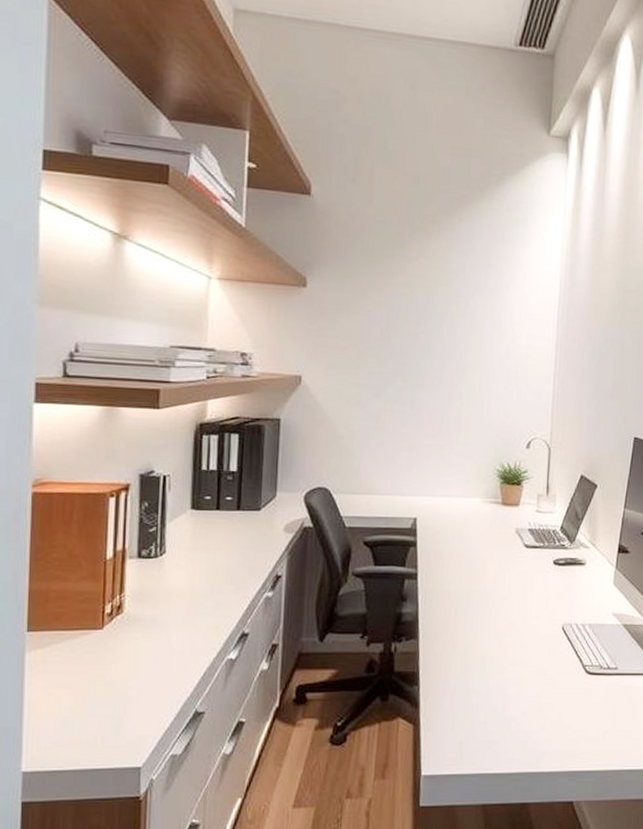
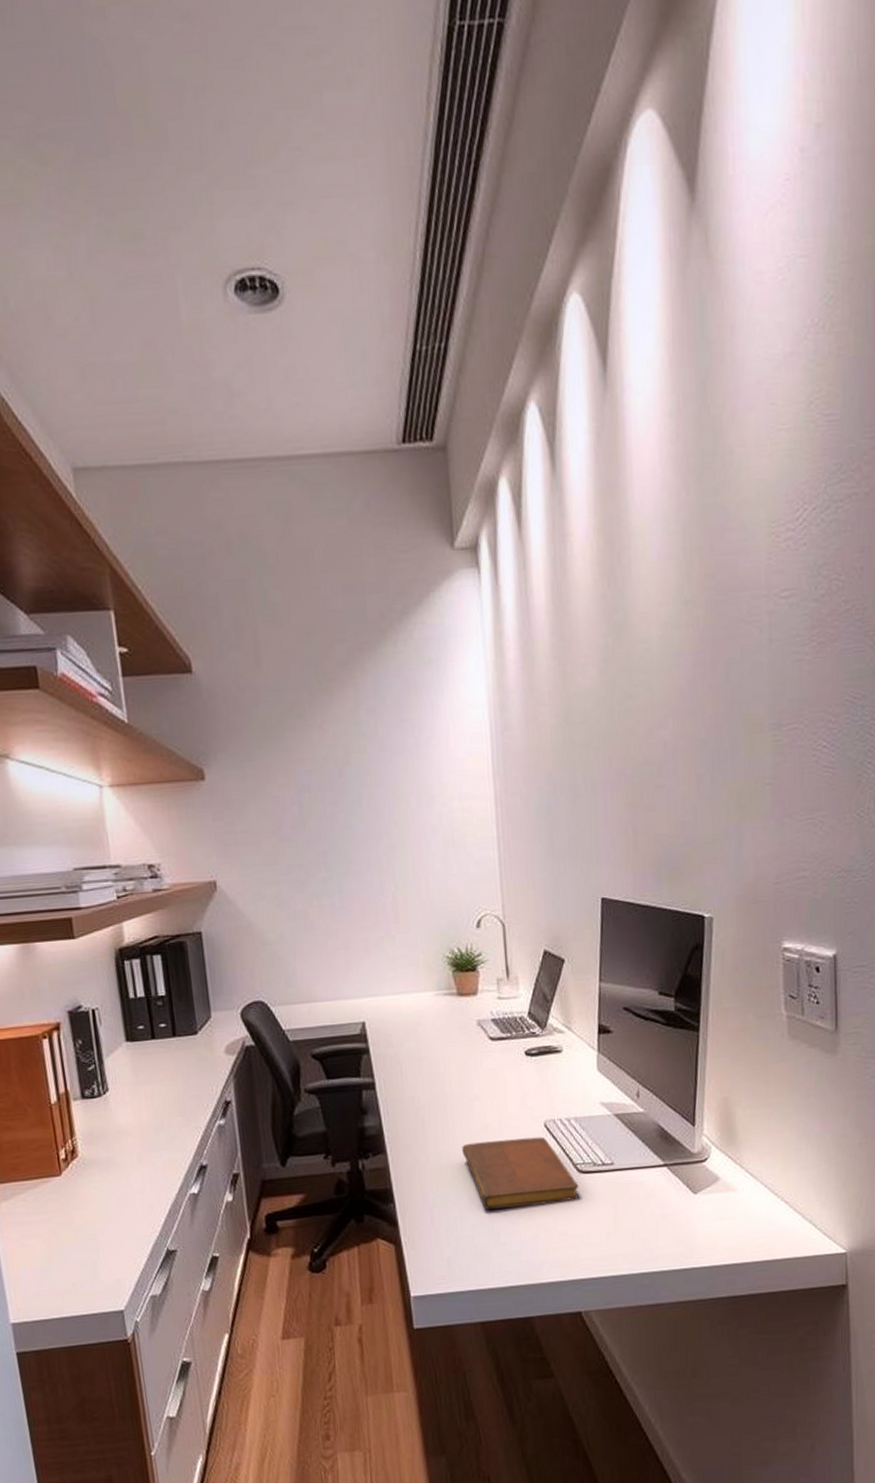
notebook: none [487,637,585,701] -> present [462,1137,579,1210]

